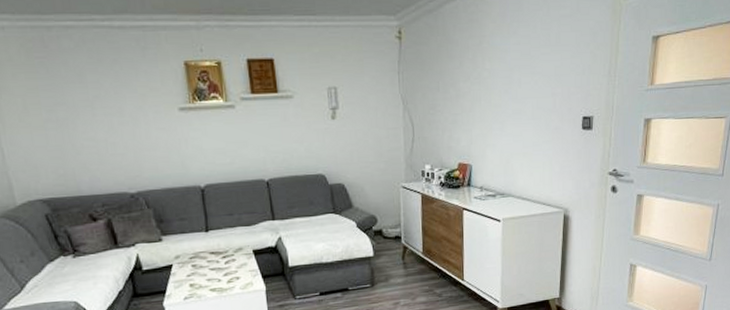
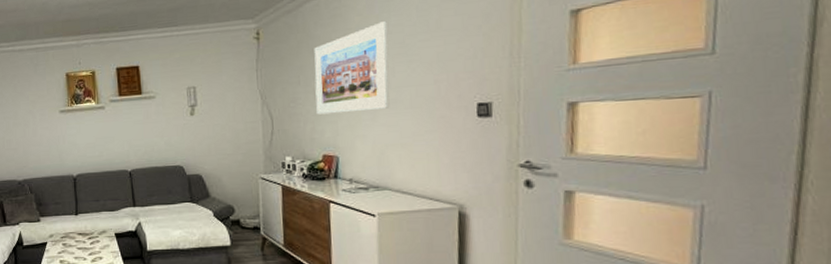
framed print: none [452,31,518,123] -> present [314,21,390,115]

